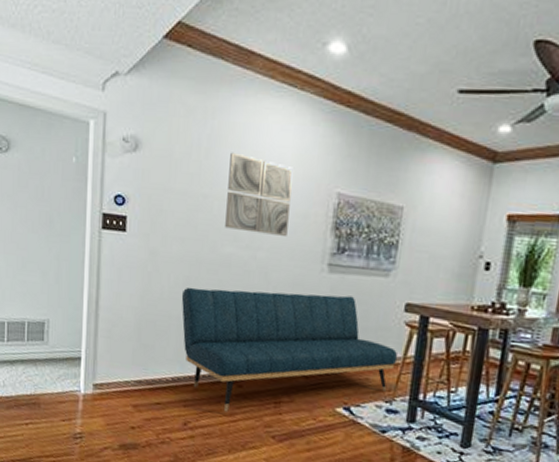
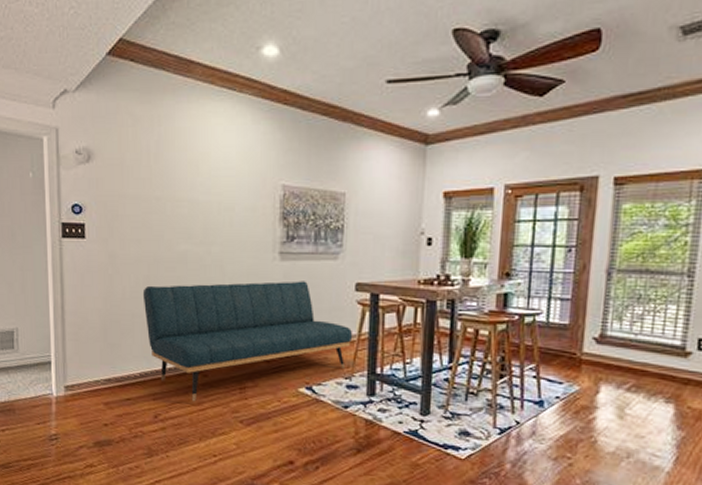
wall art: present [225,152,293,236] -> none [178,155,239,229]

